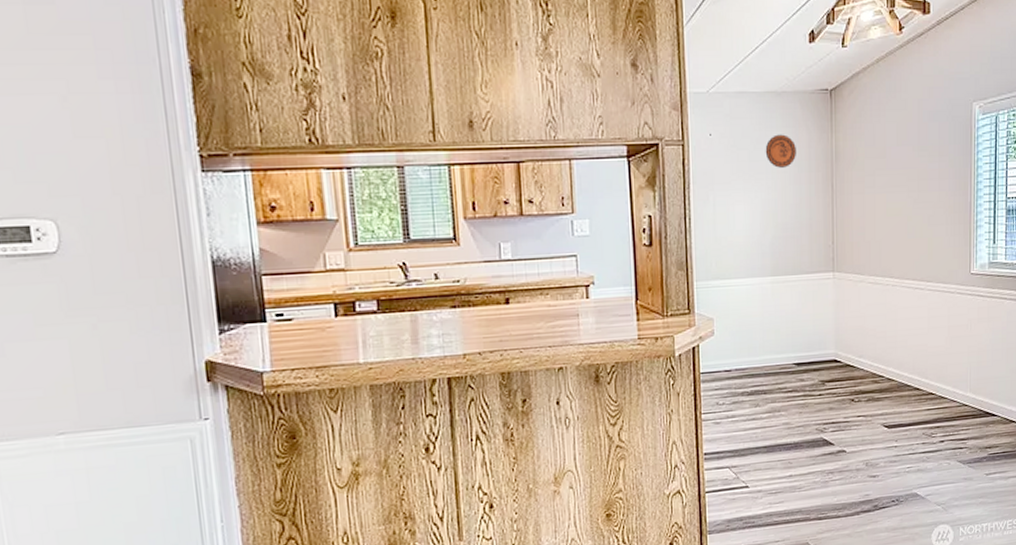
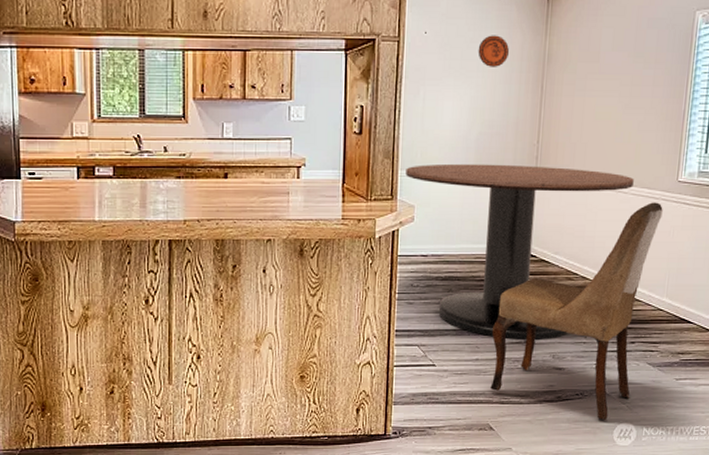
dining table: none [701,267,929,451] -> present [406,163,634,340]
dining chair: none [804,296,959,526] -> present [490,202,663,421]

